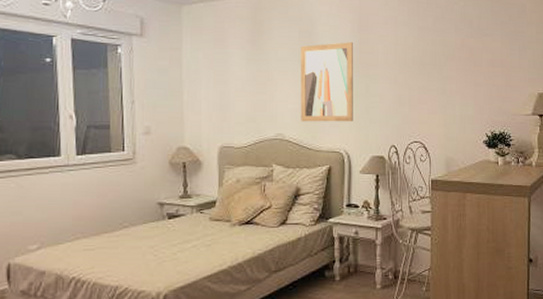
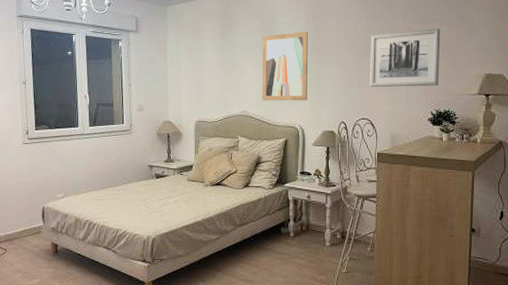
wall art: none [421,44,494,107] -> present [370,29,441,88]

